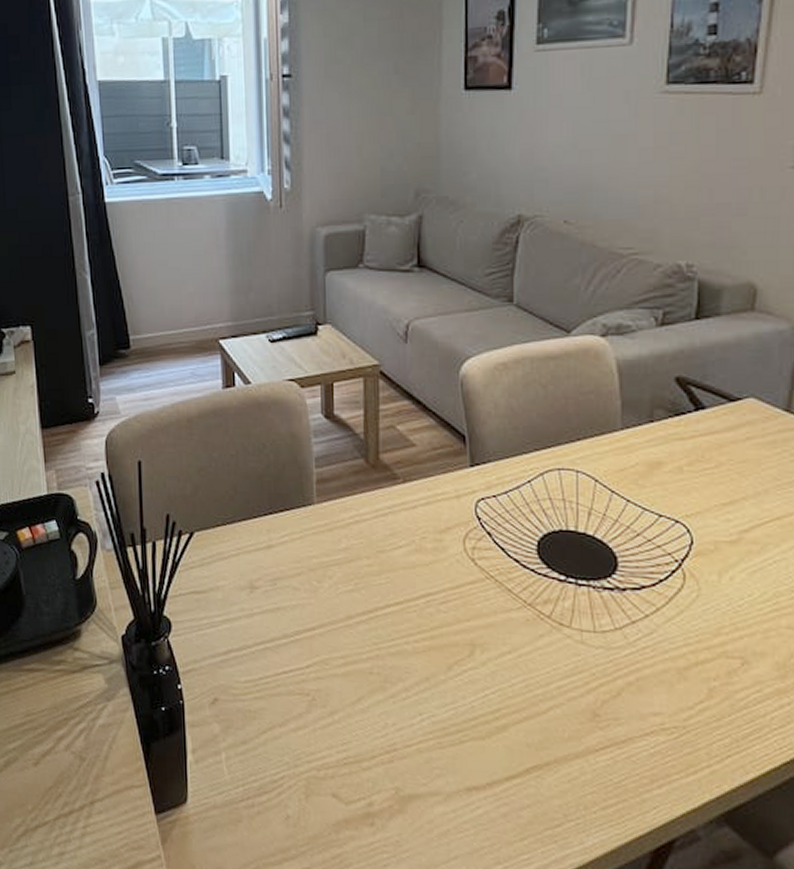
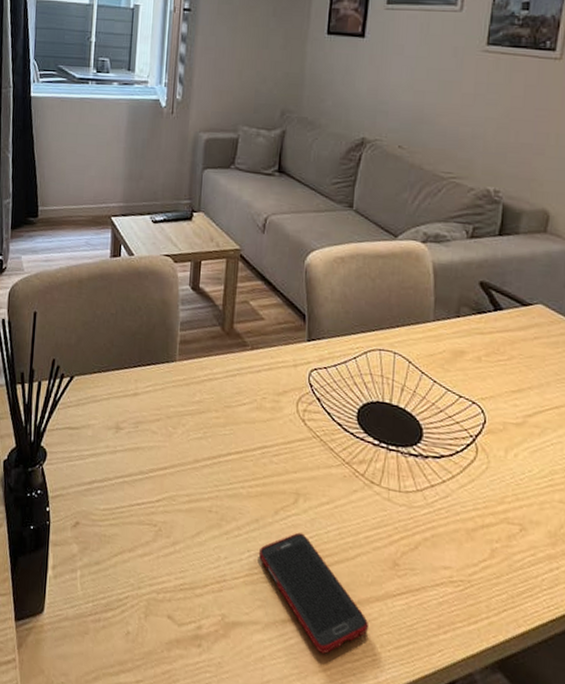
cell phone: none [432,688,570,822] -> present [258,532,370,654]

